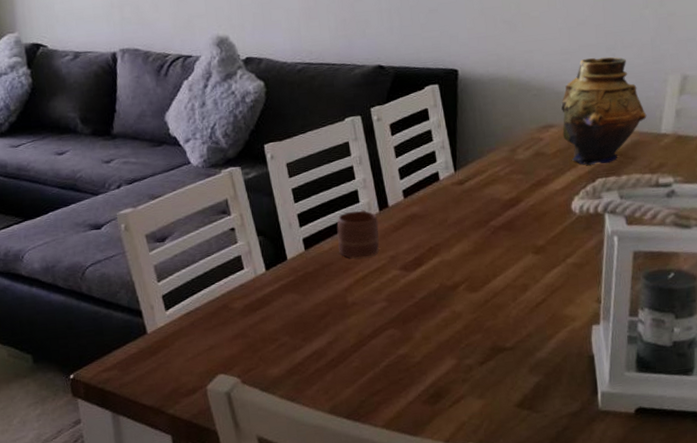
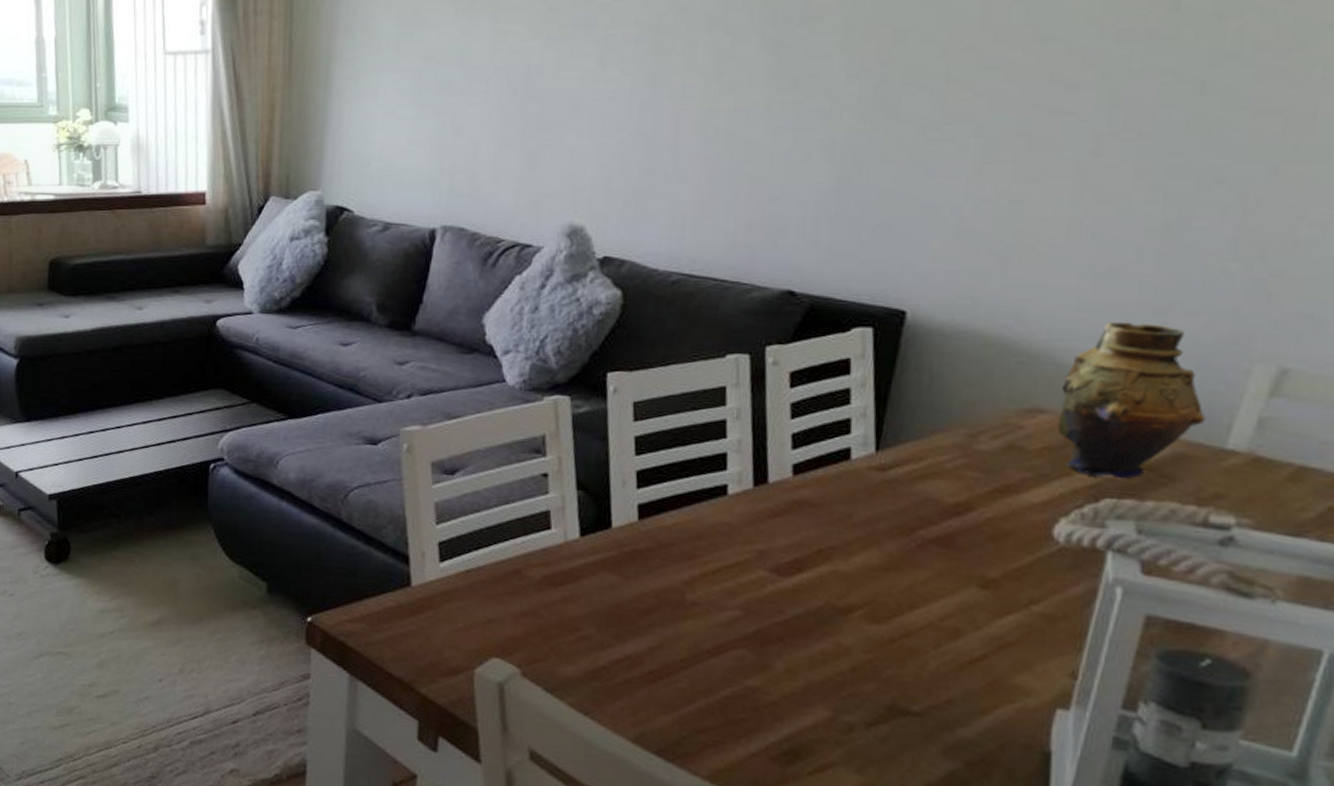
mug: present [337,210,379,258] -> none [686,480,750,546]

